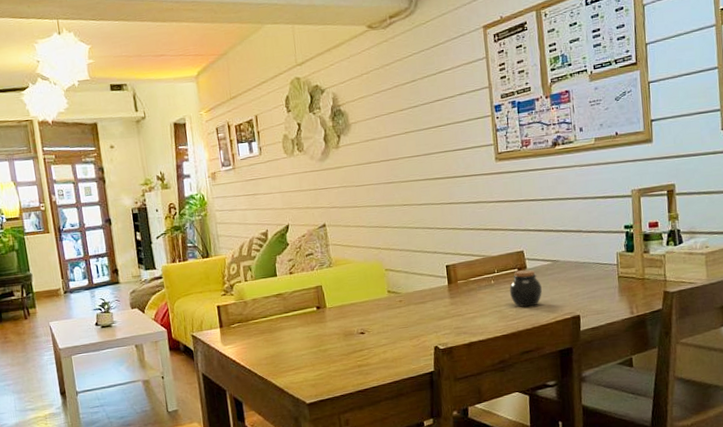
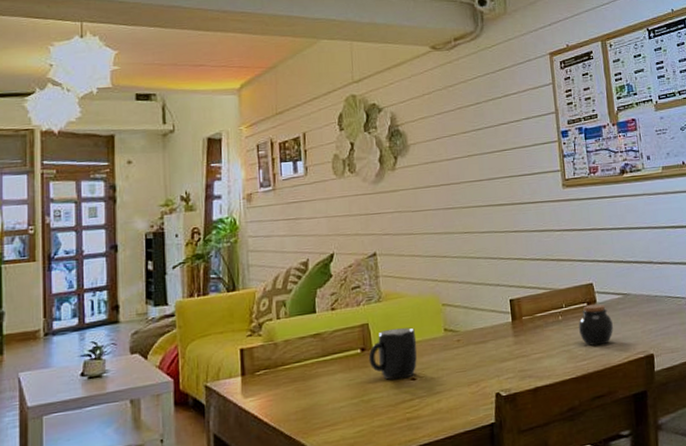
mug: none [323,289,365,334] -> present [368,327,417,380]

